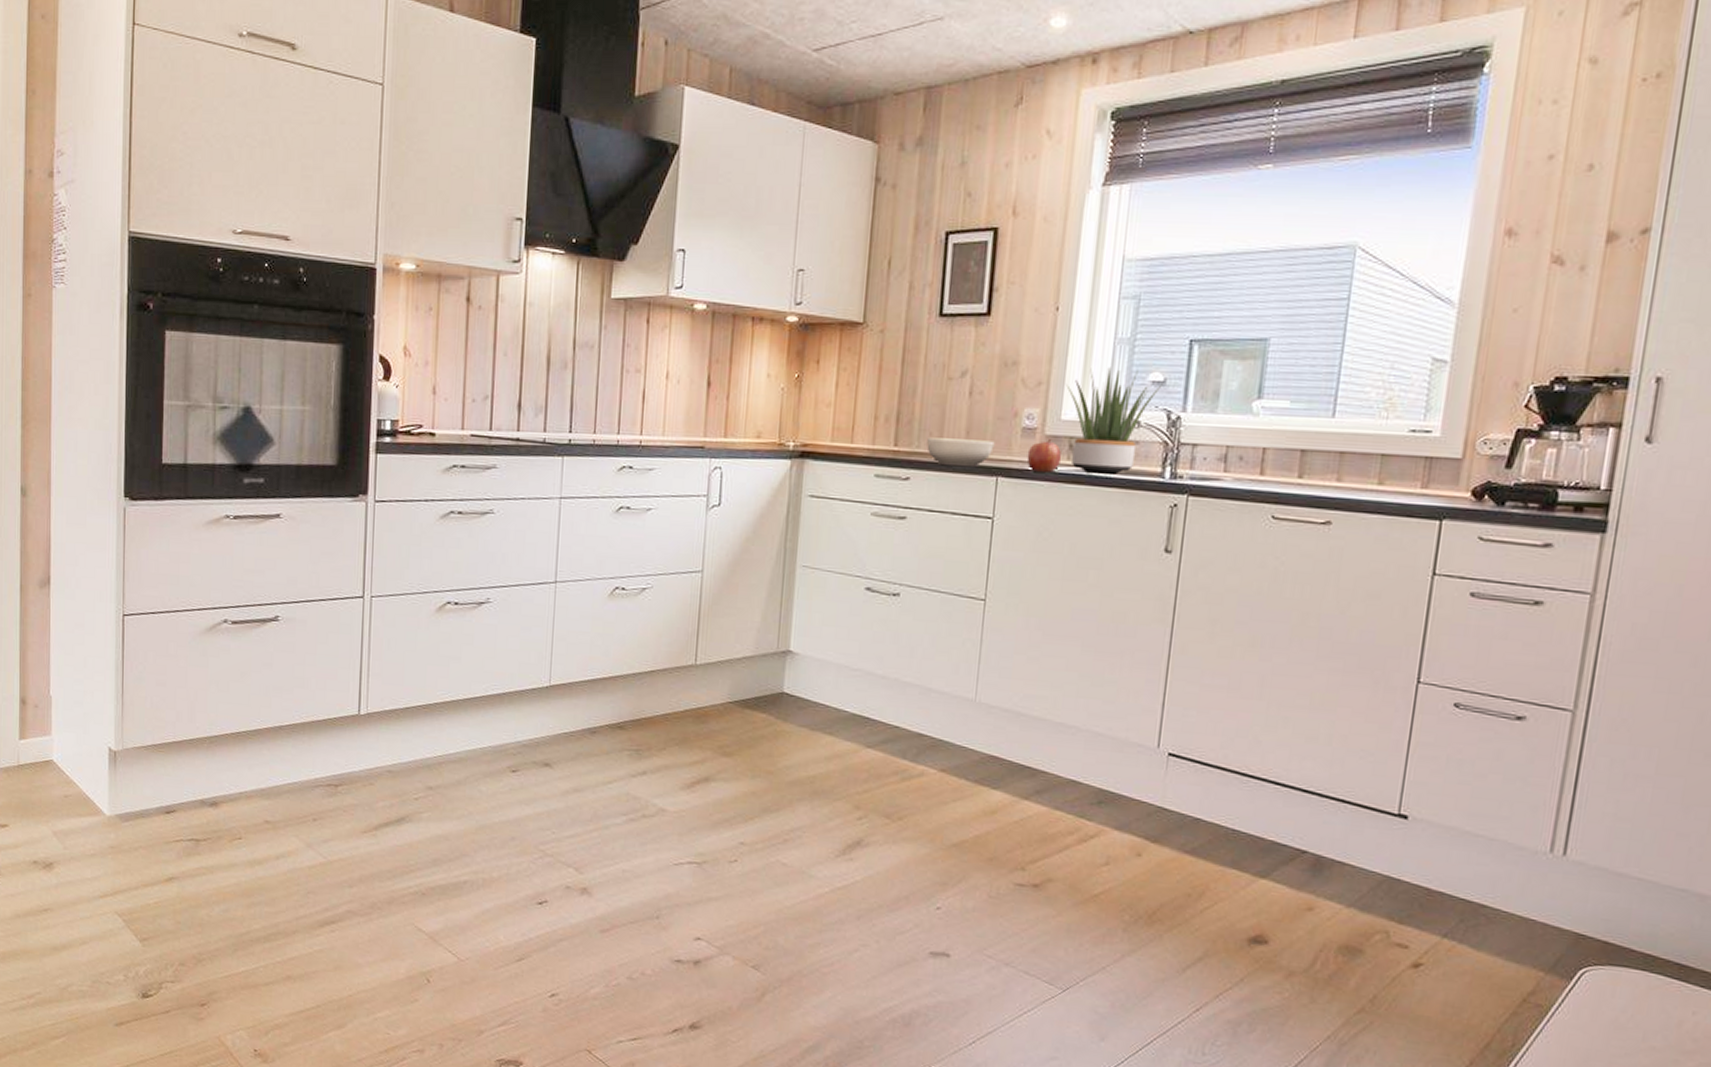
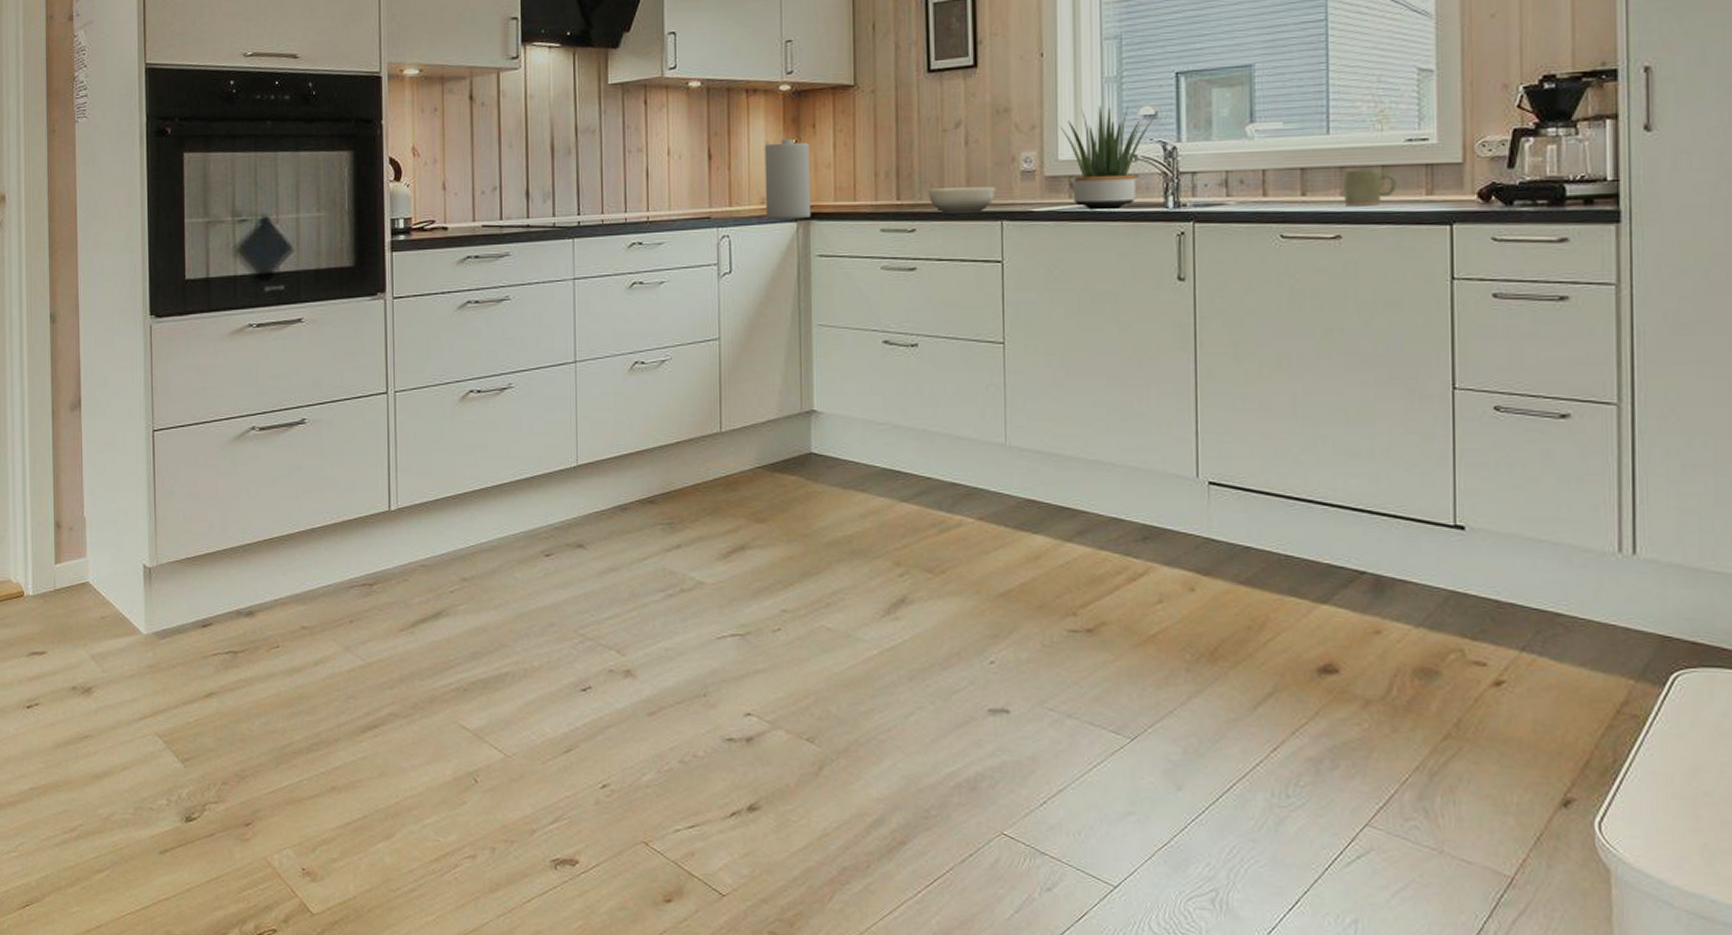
paper towel holder: none [760,373,811,456] -> present [764,139,812,219]
fruit: present [1026,439,1061,474] -> none [1029,180,1062,214]
mug: none [1339,455,1394,493] -> present [1343,169,1397,205]

